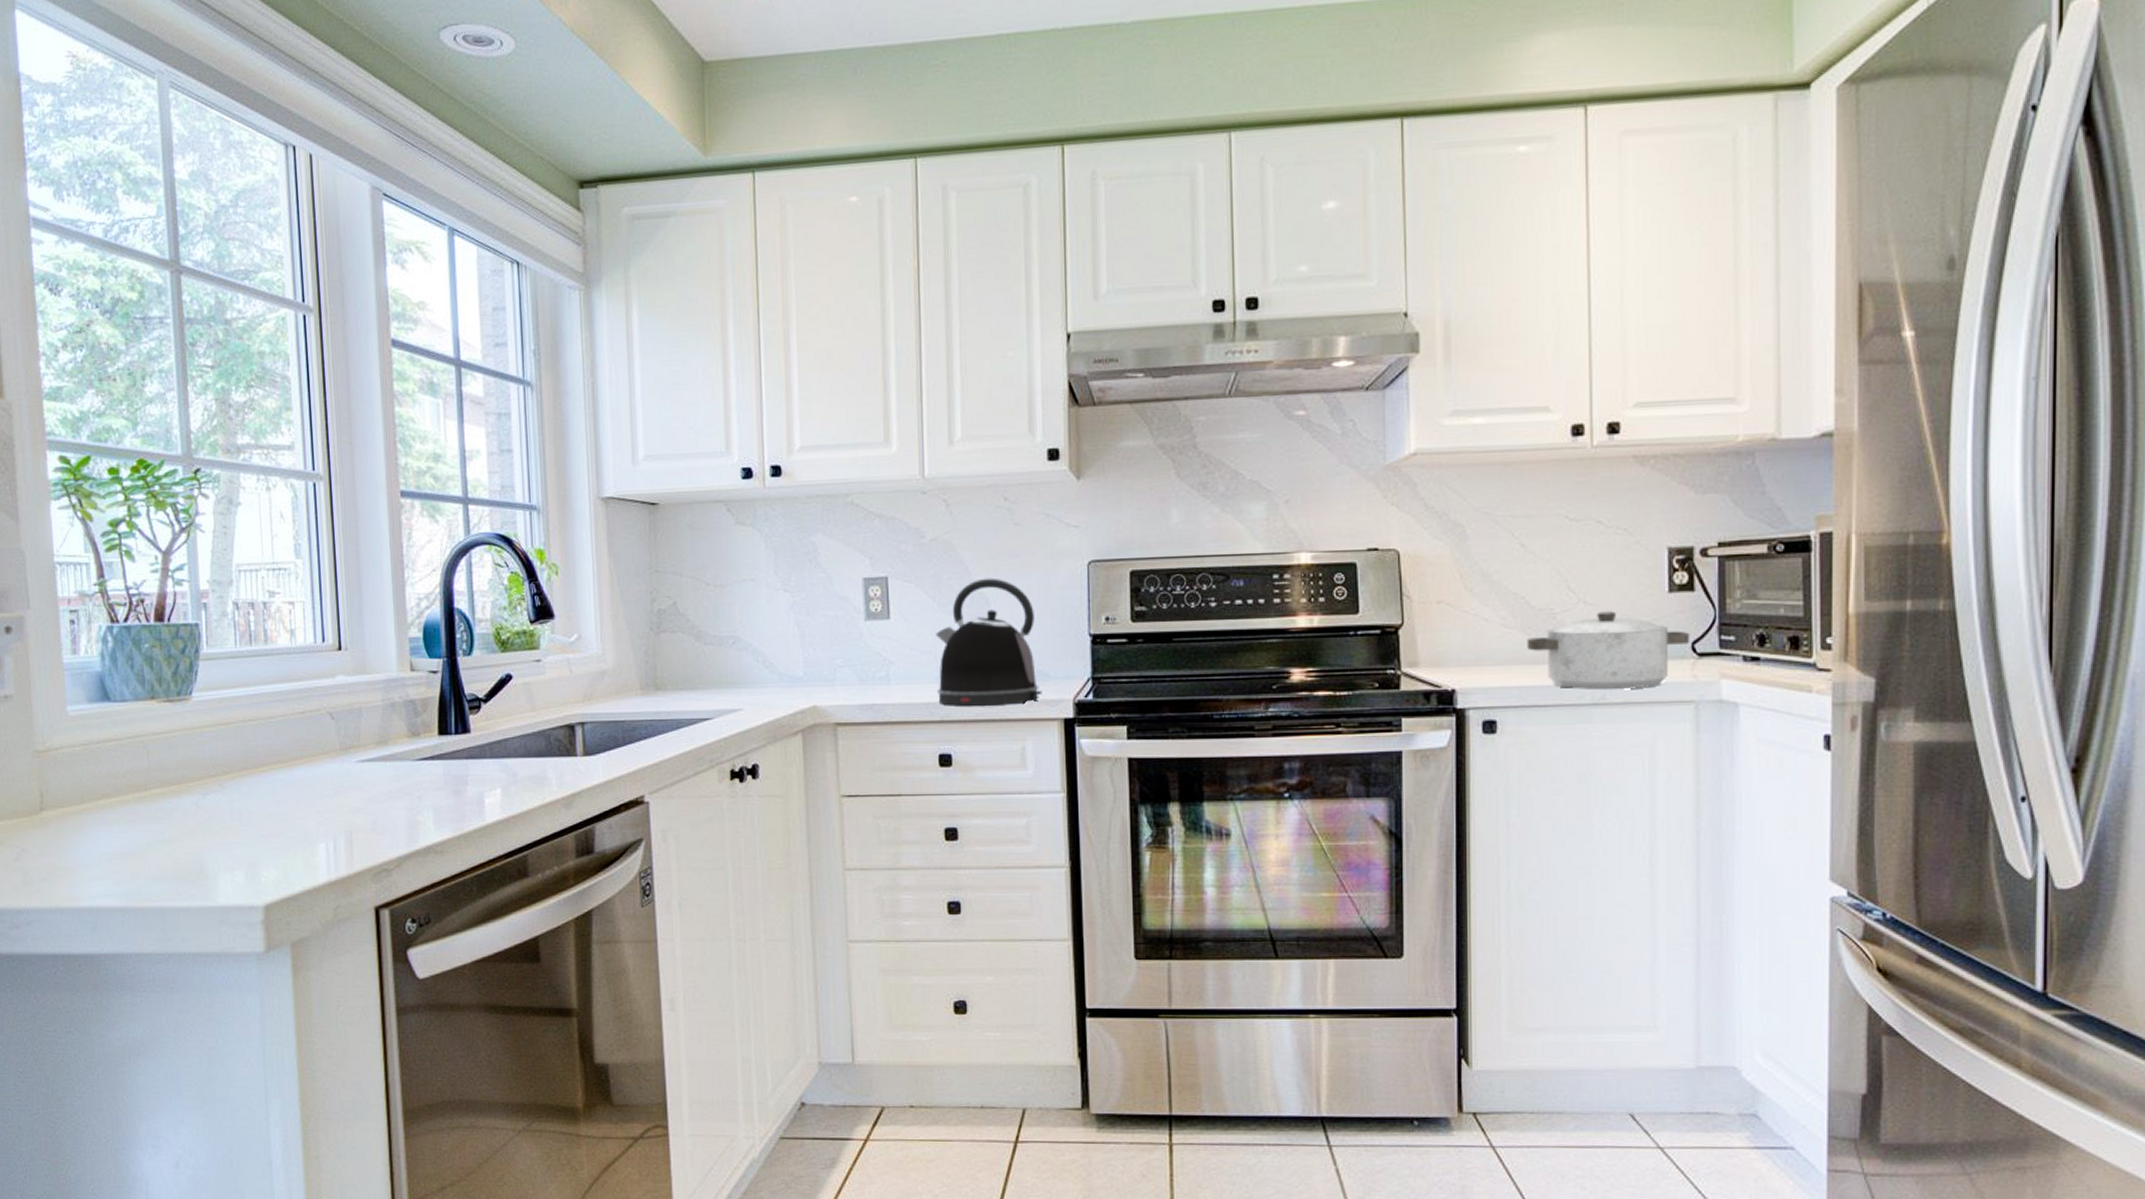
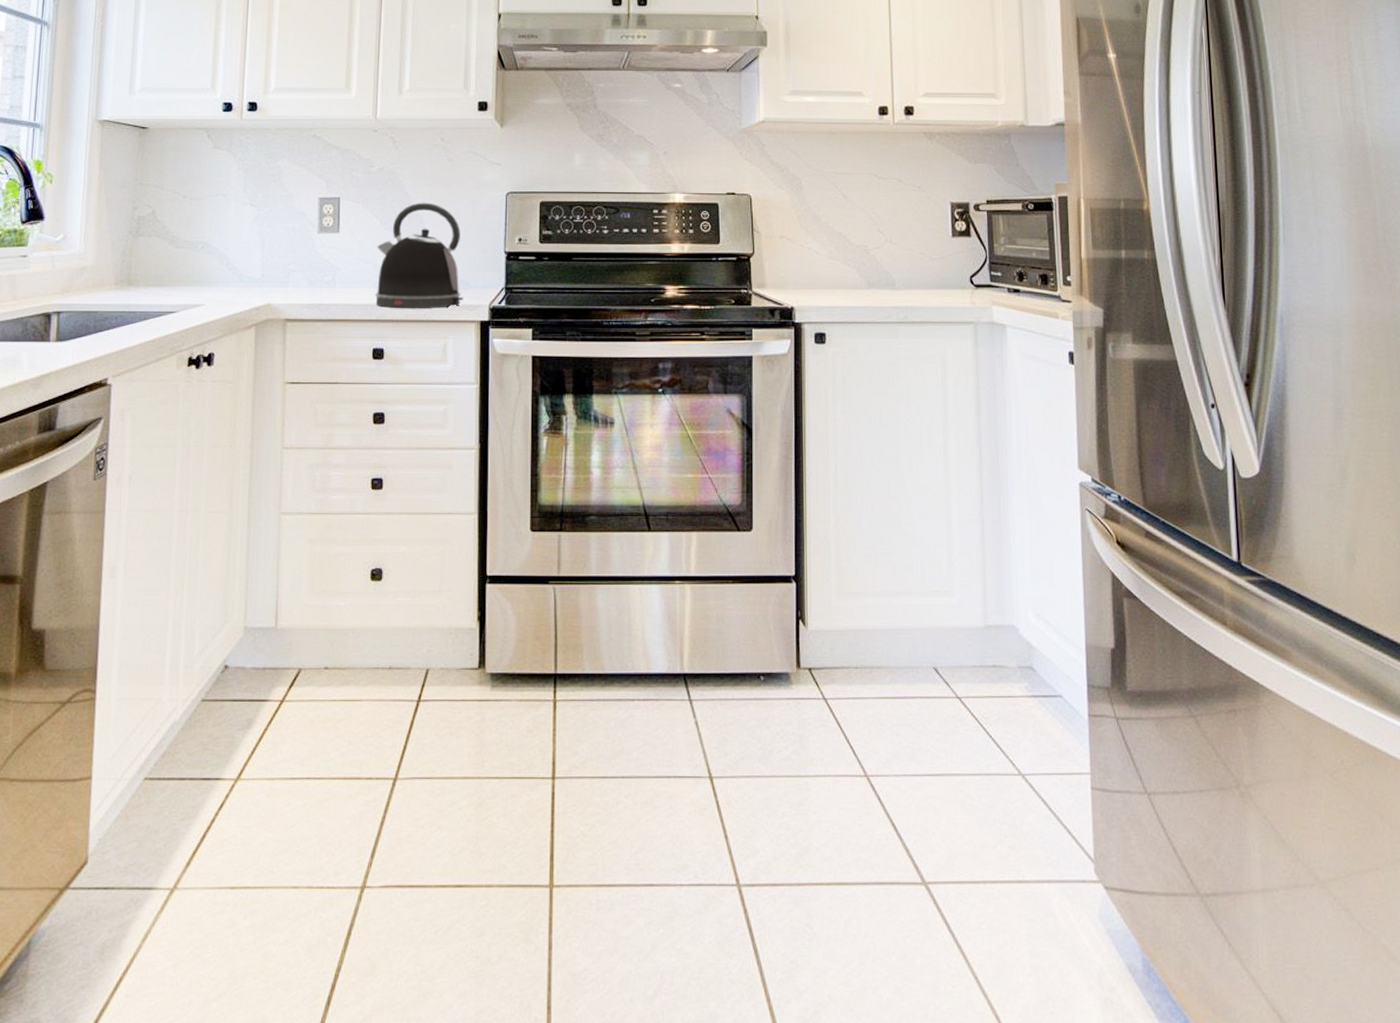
cooking pot: present [1527,611,1690,691] -> none [848,249,969,312]

